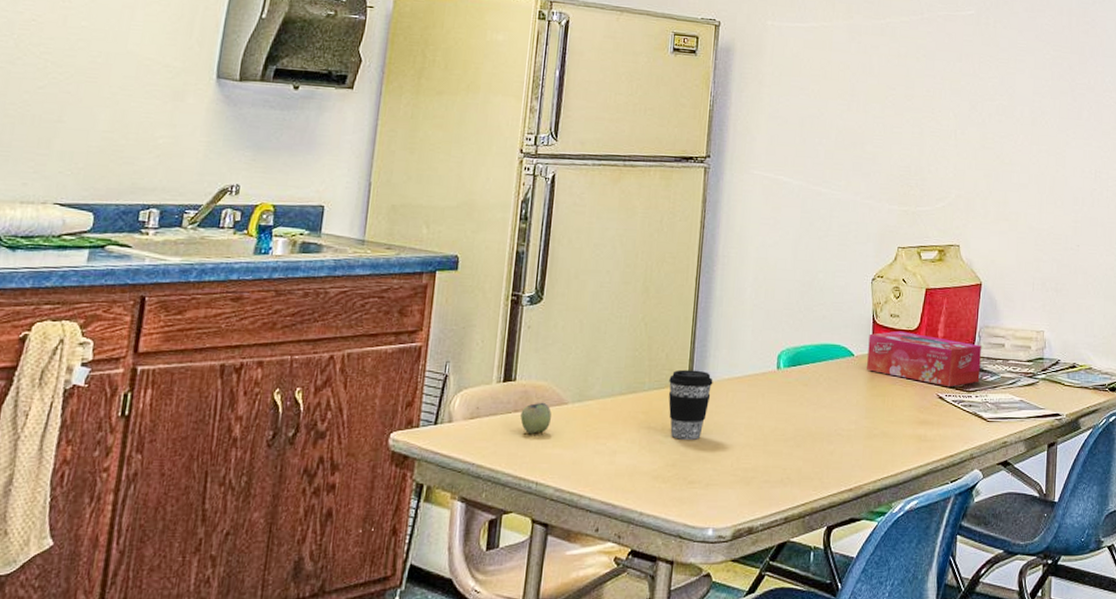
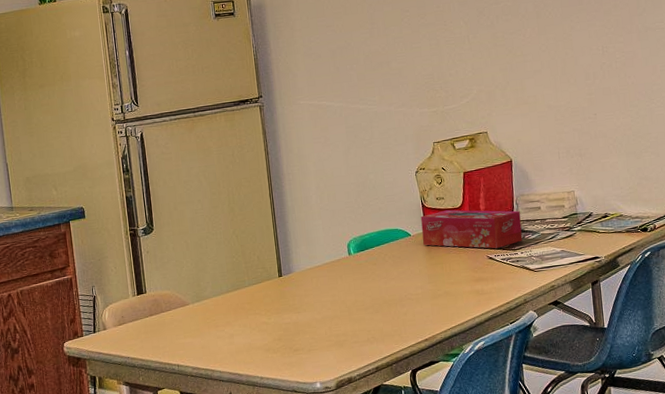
apple: present [520,402,552,435] -> none [155,306,179,331]
coffee cup: present [668,369,713,440] -> none [263,265,299,320]

